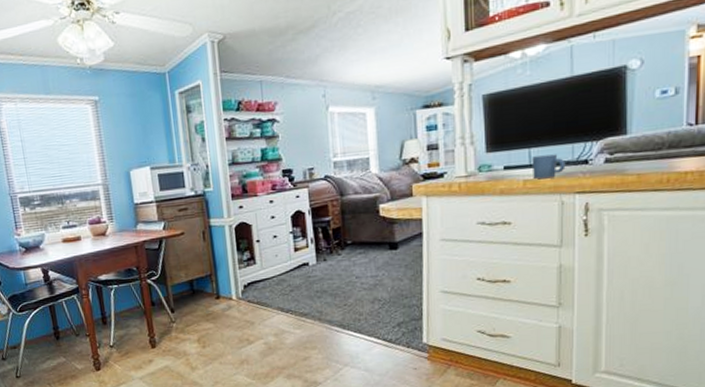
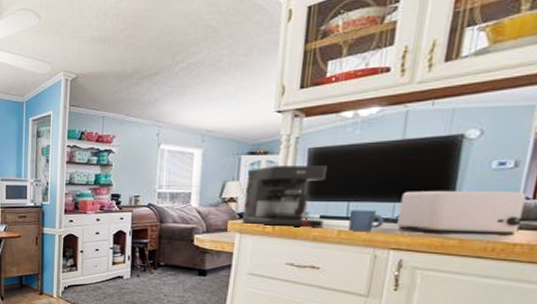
coffee maker: none [425,112,509,185] -> present [241,166,328,228]
toaster: none [578,118,690,173] -> present [397,191,526,236]

